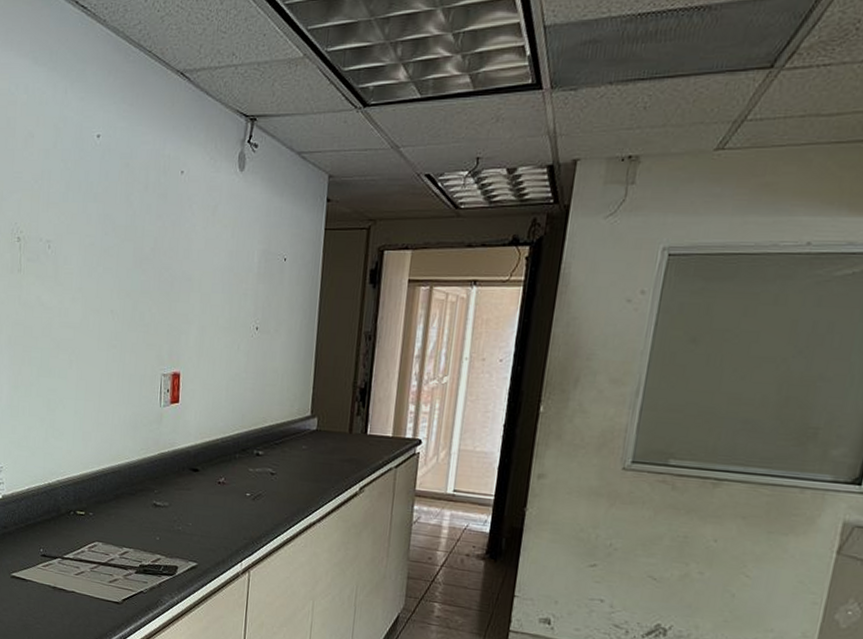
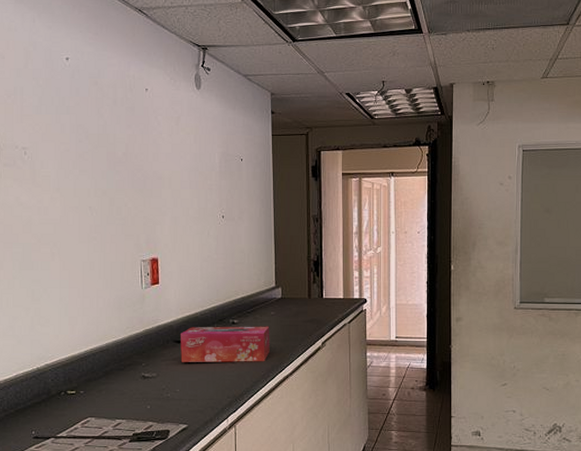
tissue box: none [195,455,300,503] -> present [180,326,270,362]

